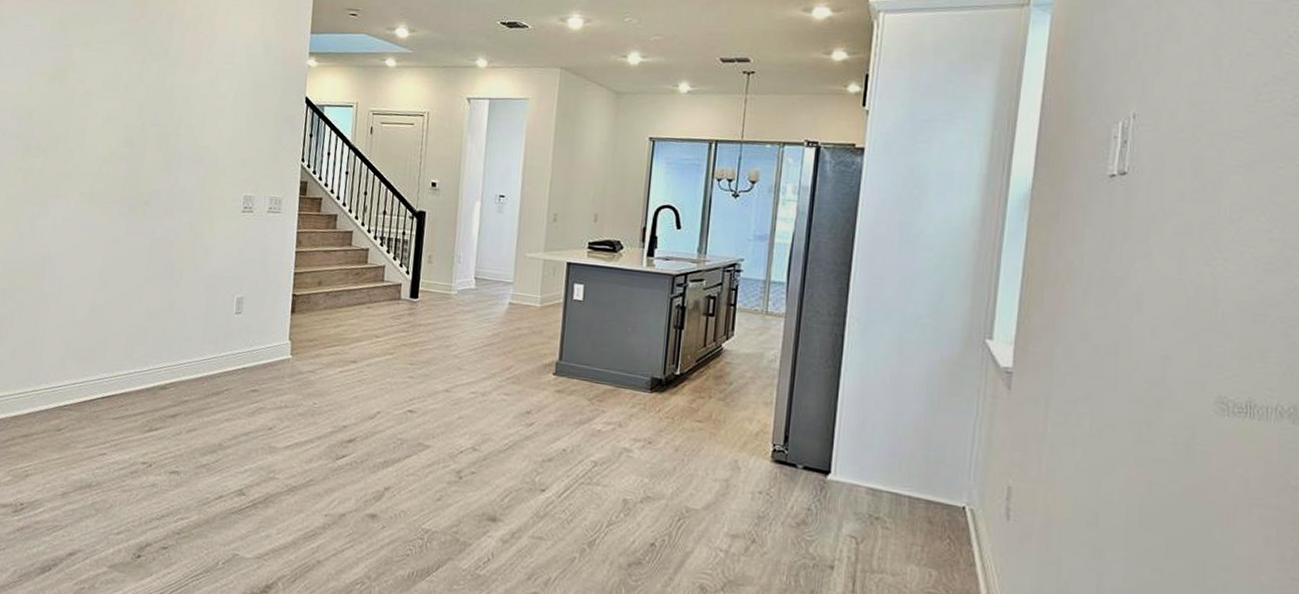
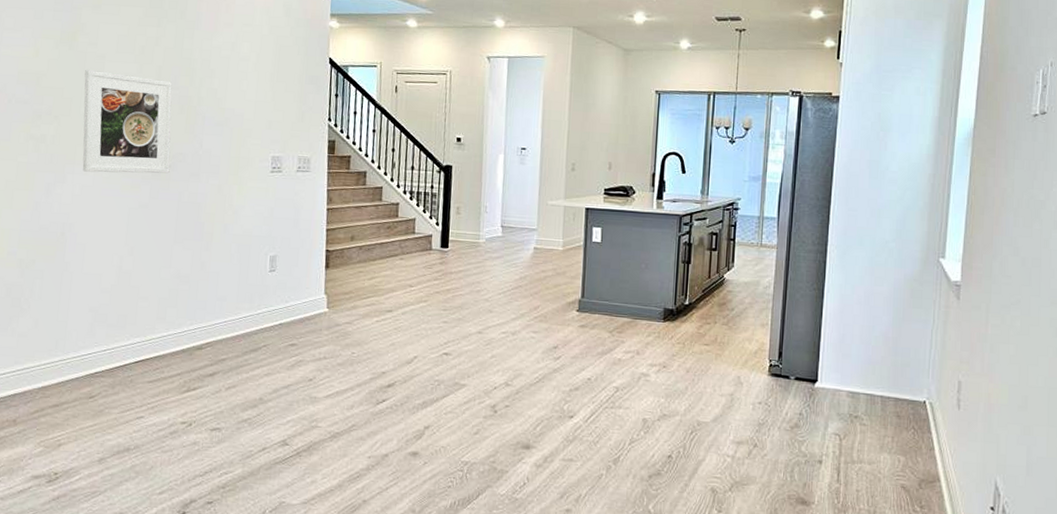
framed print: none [65,105,153,210] -> present [82,69,173,174]

